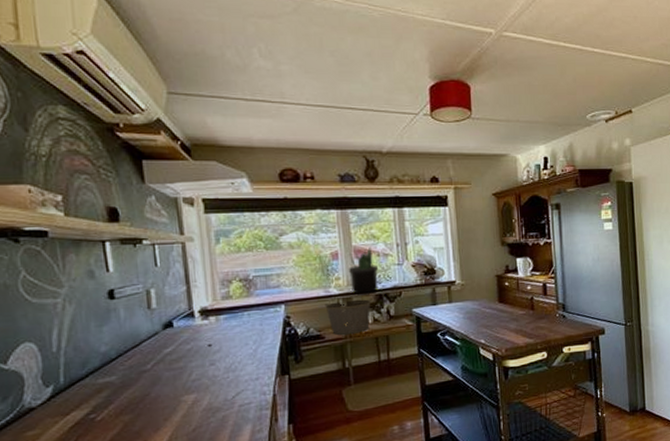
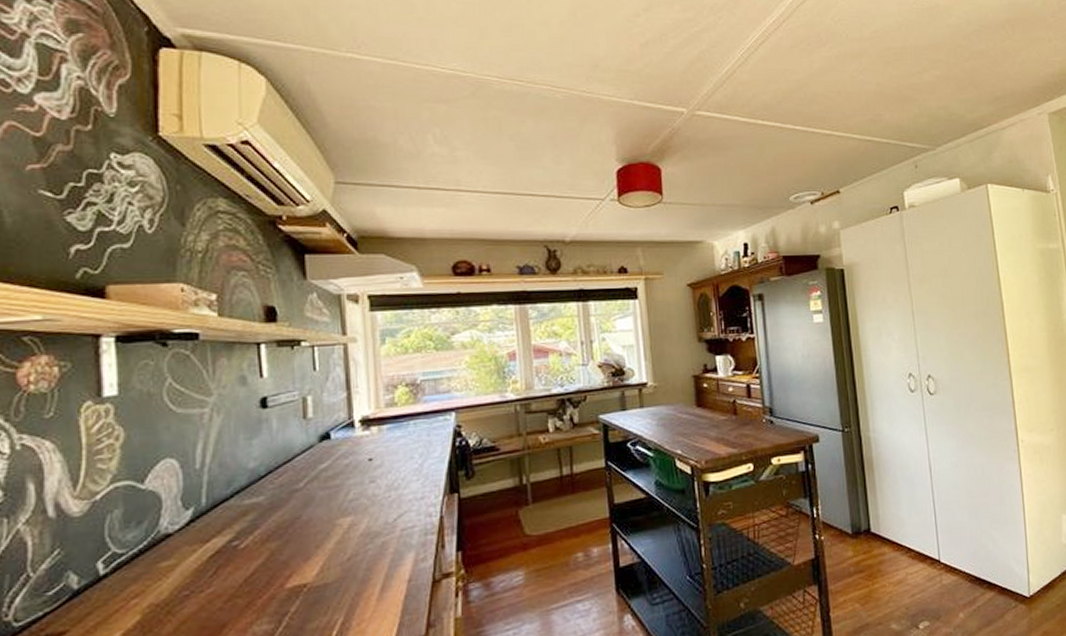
basket: present [325,299,371,335] -> none [500,404,552,446]
planter: present [347,246,379,294] -> none [525,345,561,399]

